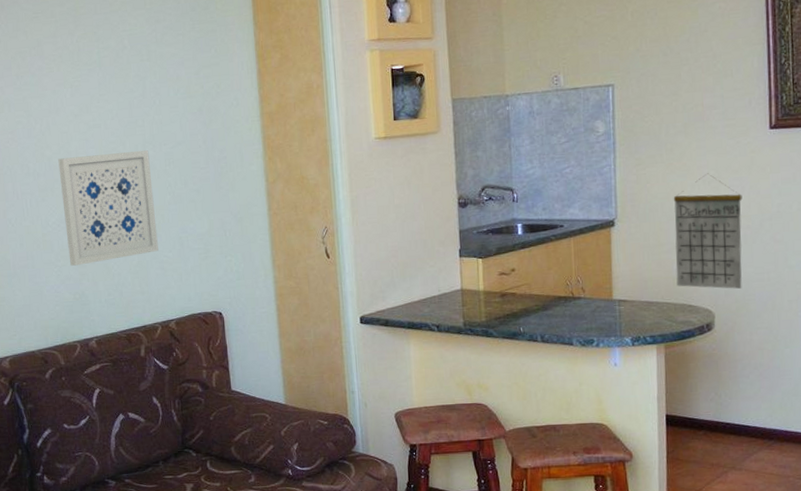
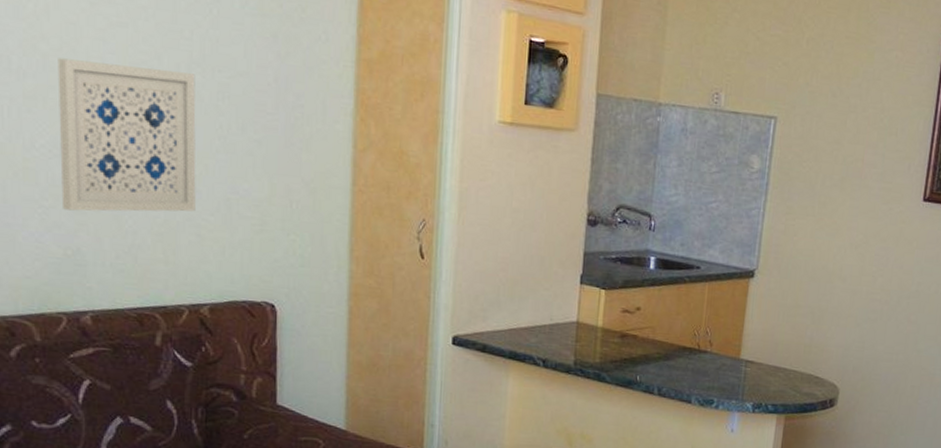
calendar: present [673,173,742,289] -> none [807,236,886,366]

